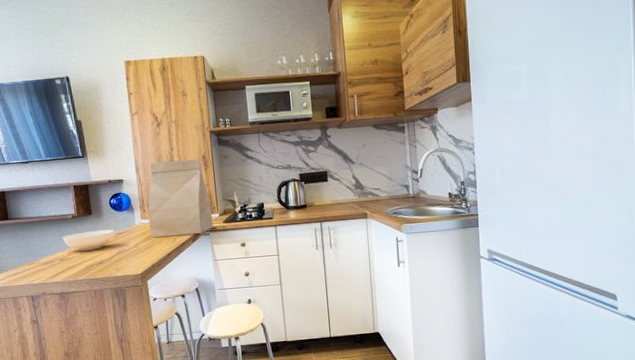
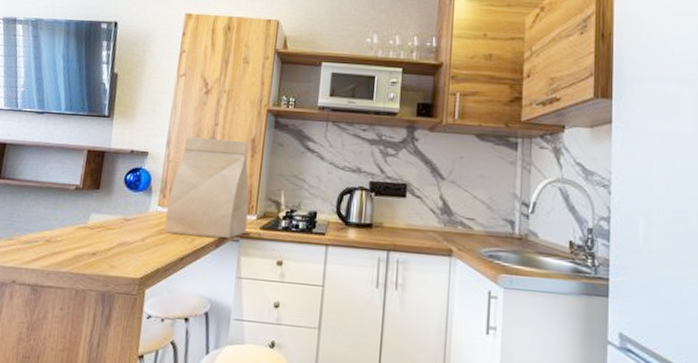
bowl: present [62,229,115,251] -> none [56,209,122,236]

